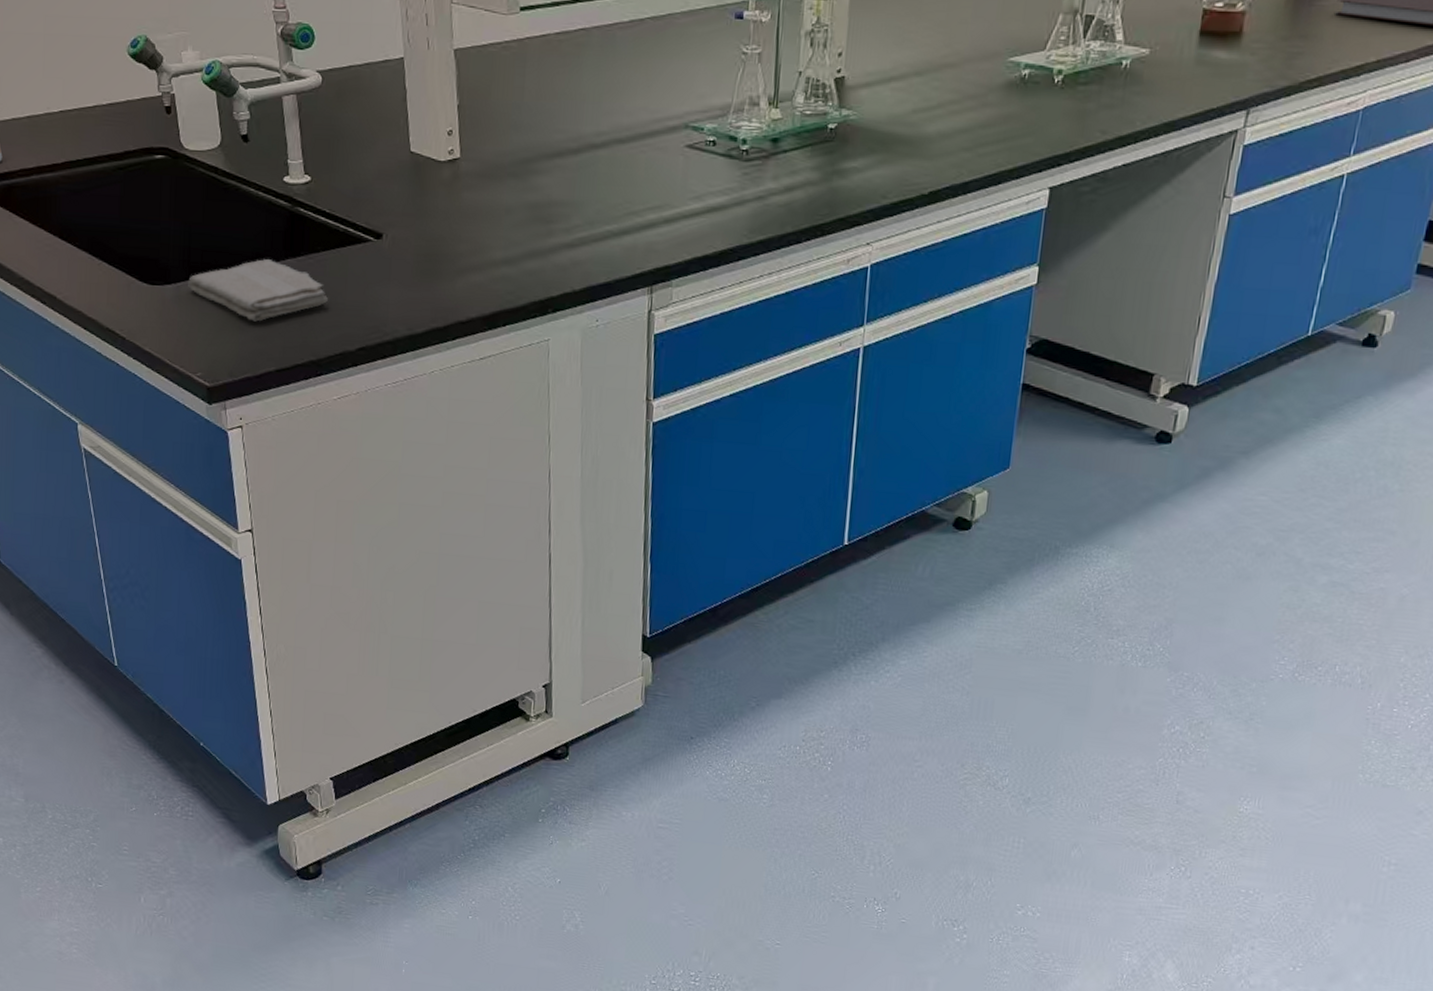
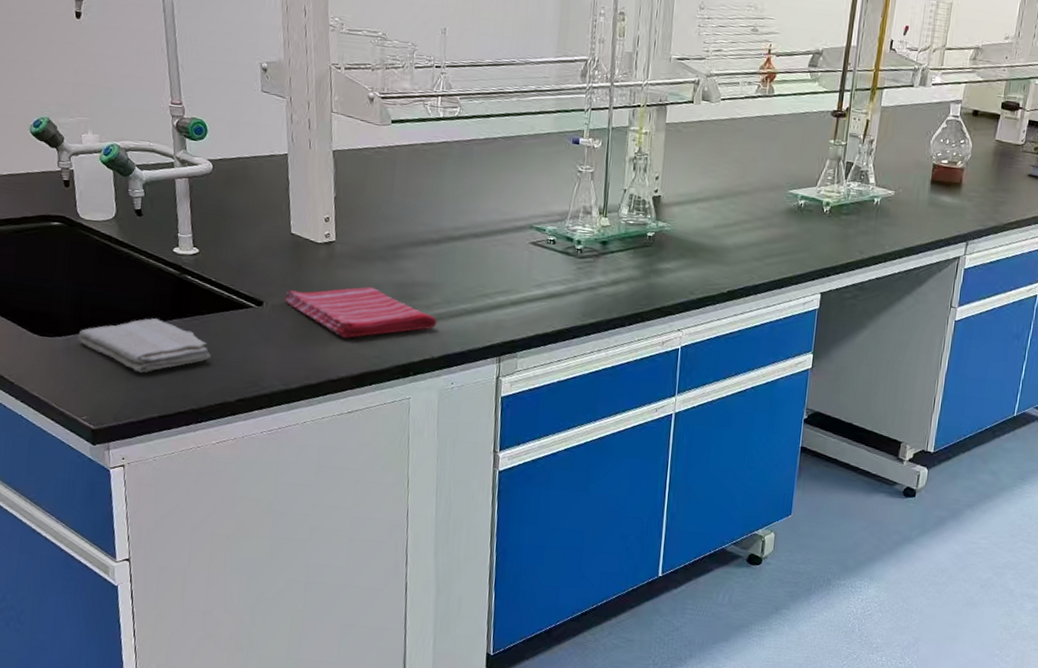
dish towel: none [406,209,578,272] -> present [284,286,437,338]

